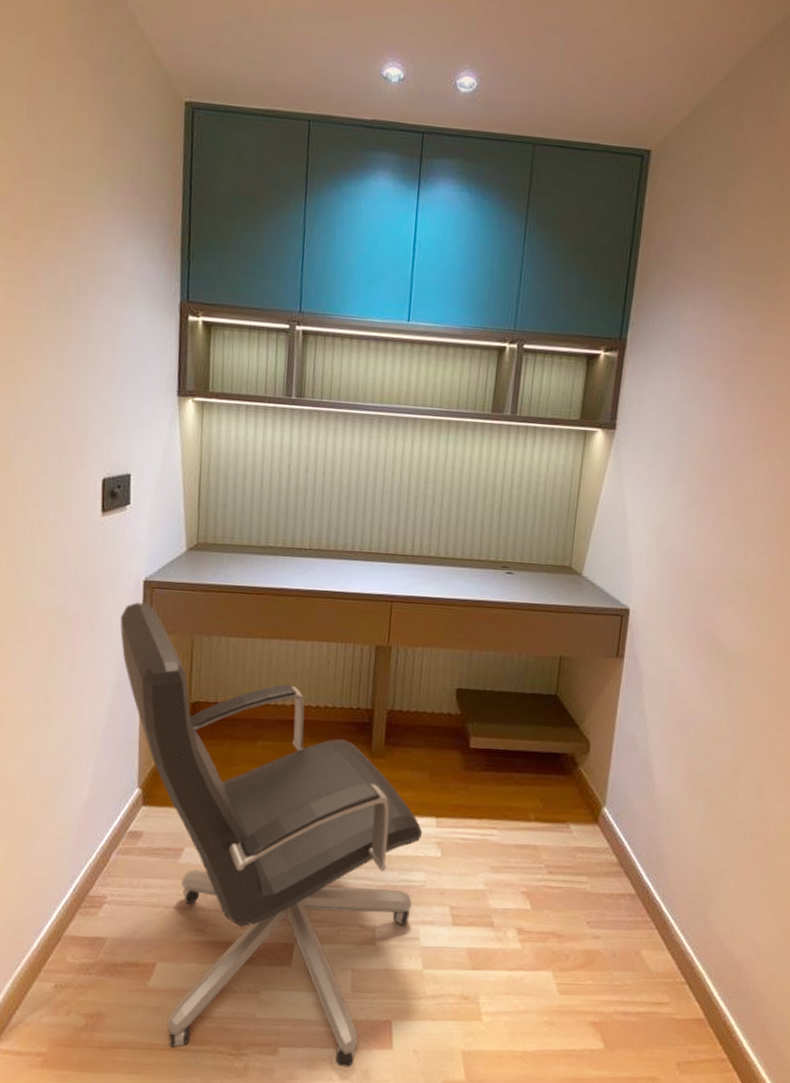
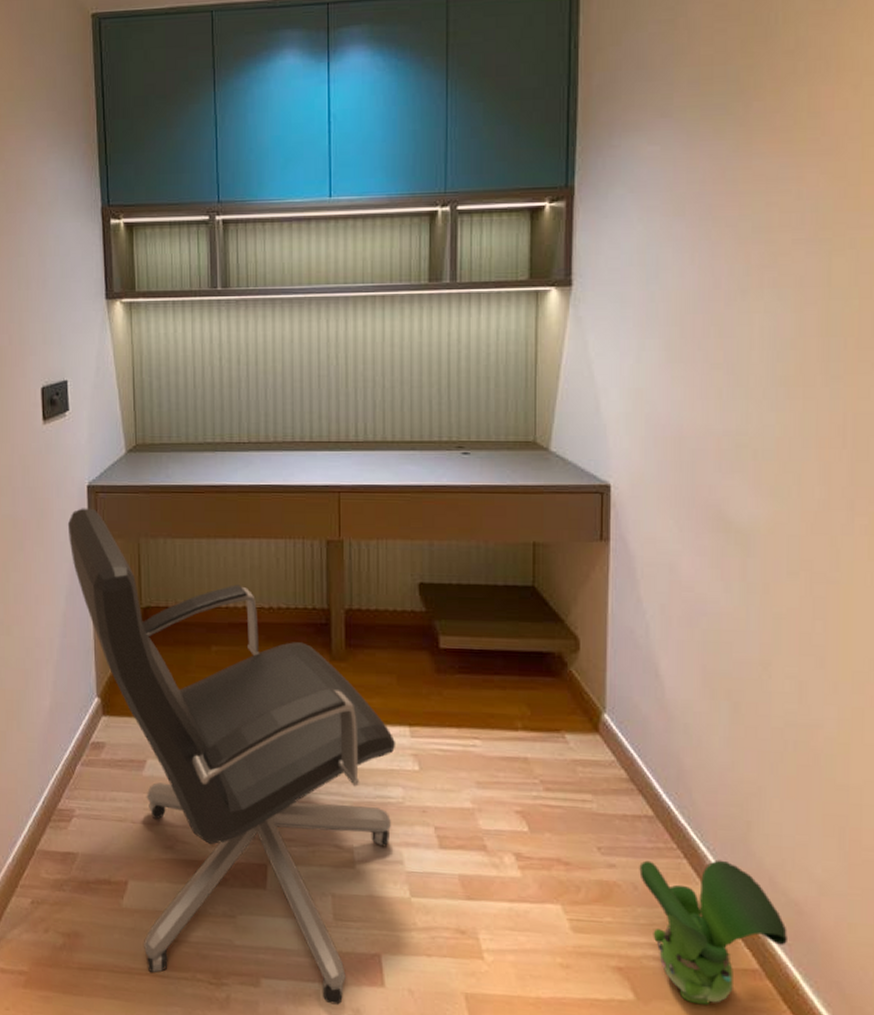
toy figurine: none [618,930,729,1050] -> present [639,860,787,1005]

